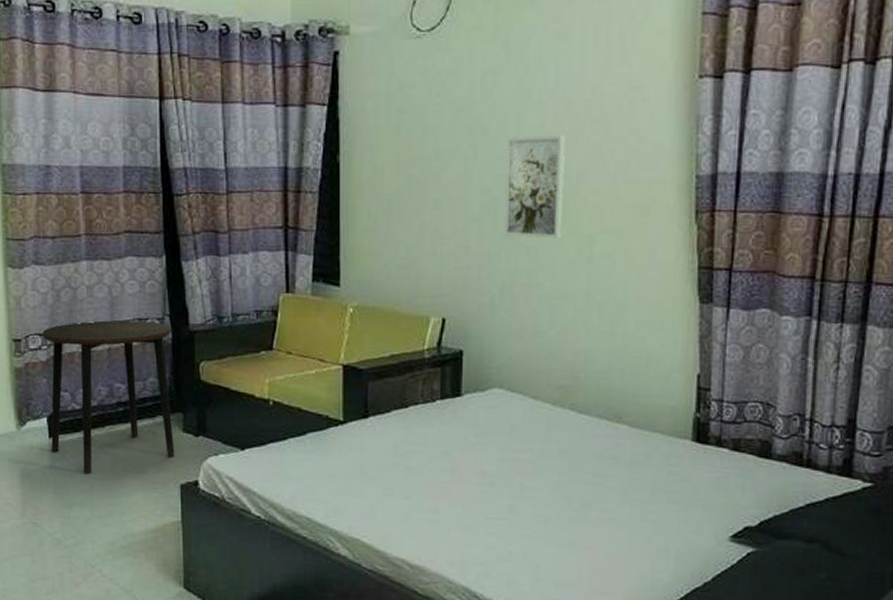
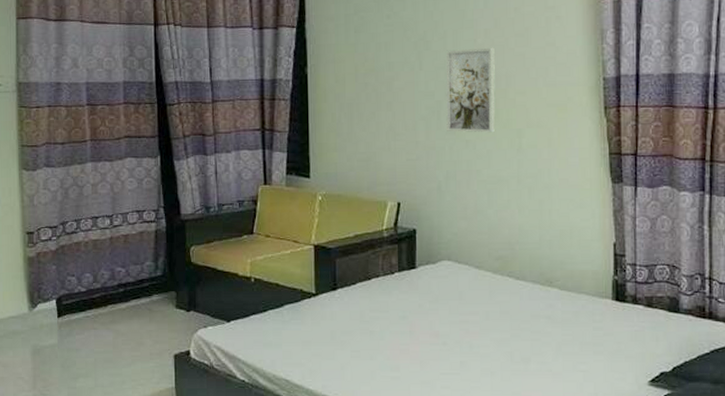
side table: present [42,320,175,473] -> none [52,213,169,348]

